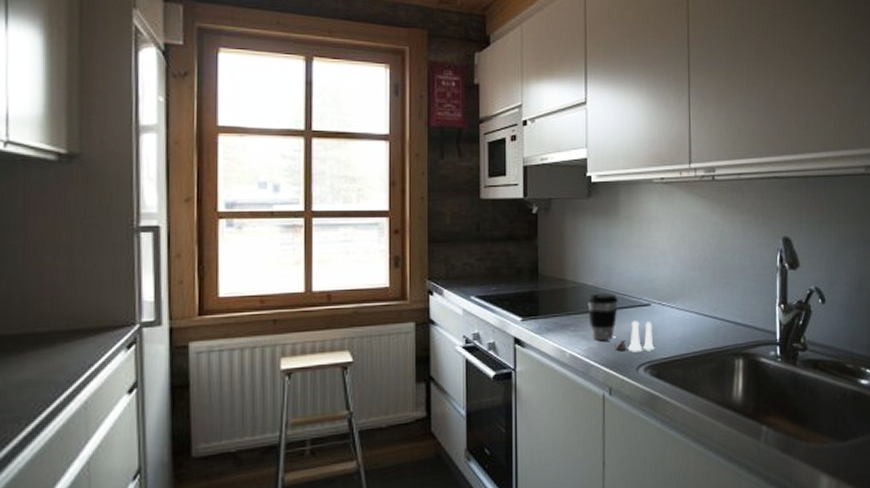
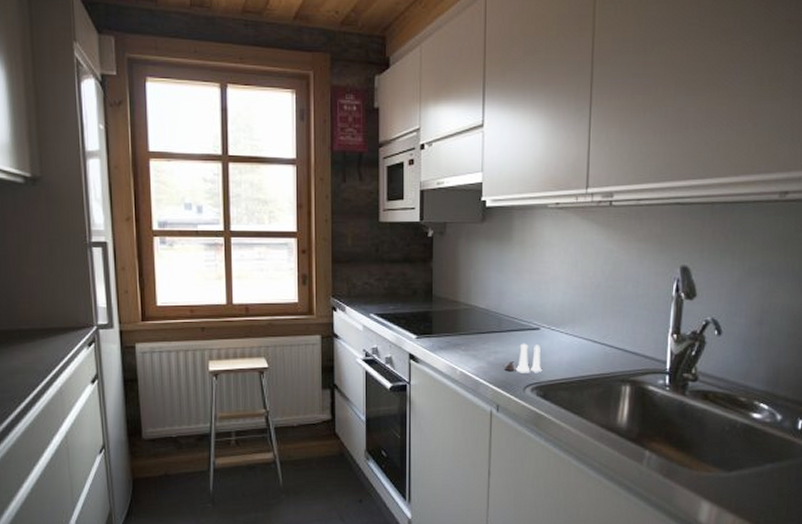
coffee cup: present [588,293,618,340] -> none [479,315,508,360]

